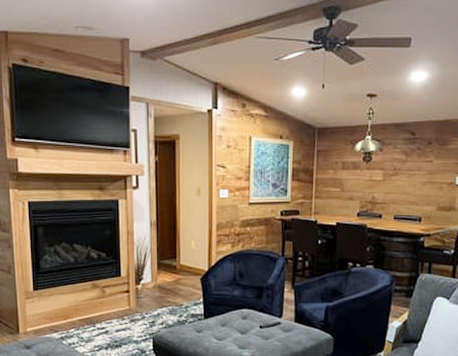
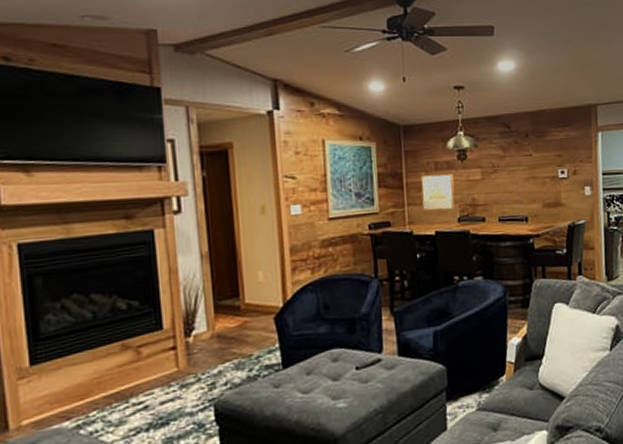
wall art: none [327,172,357,206] -> present [420,174,456,212]

